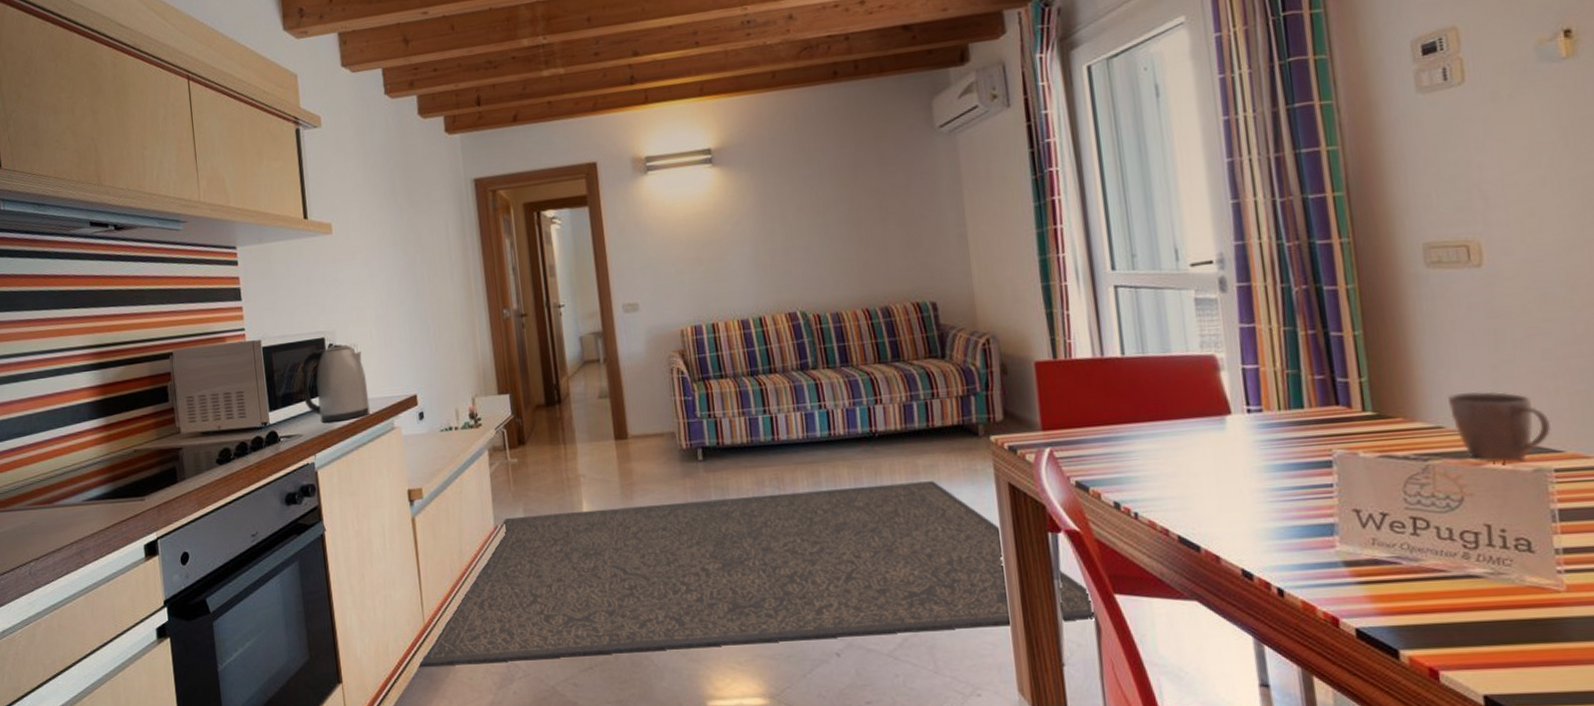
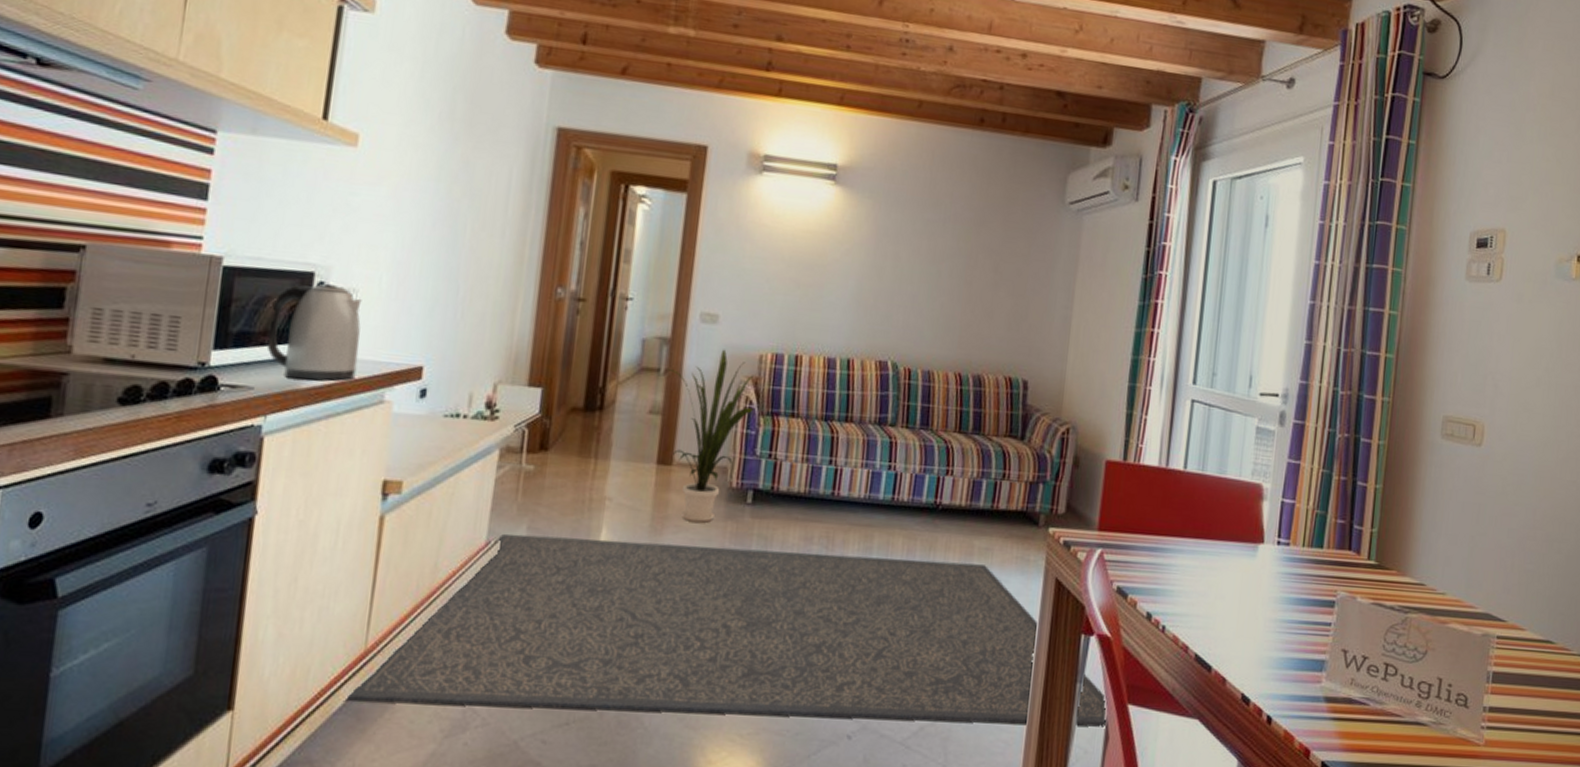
house plant: none [605,331,687,485] -> present [667,349,755,524]
mug: present [1448,391,1551,462] -> none [1433,556,1503,625]

